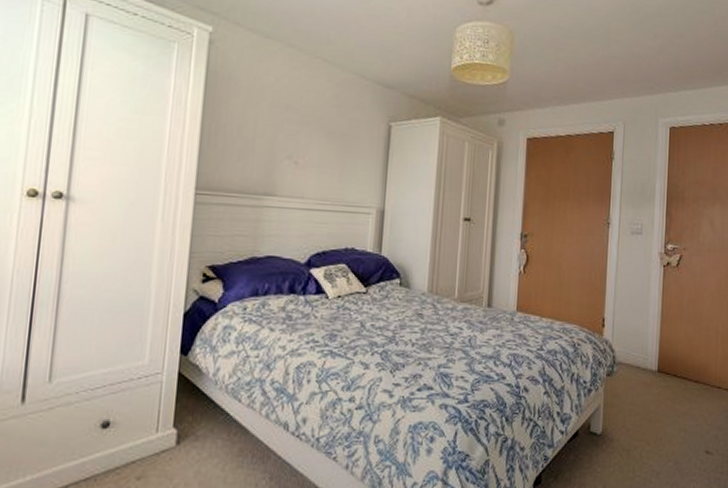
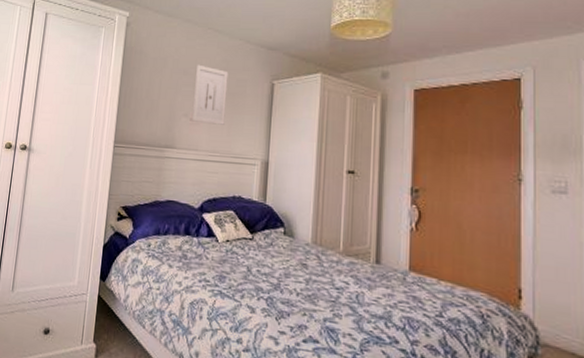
wall art: none [297,98,340,170] -> present [192,64,229,125]

